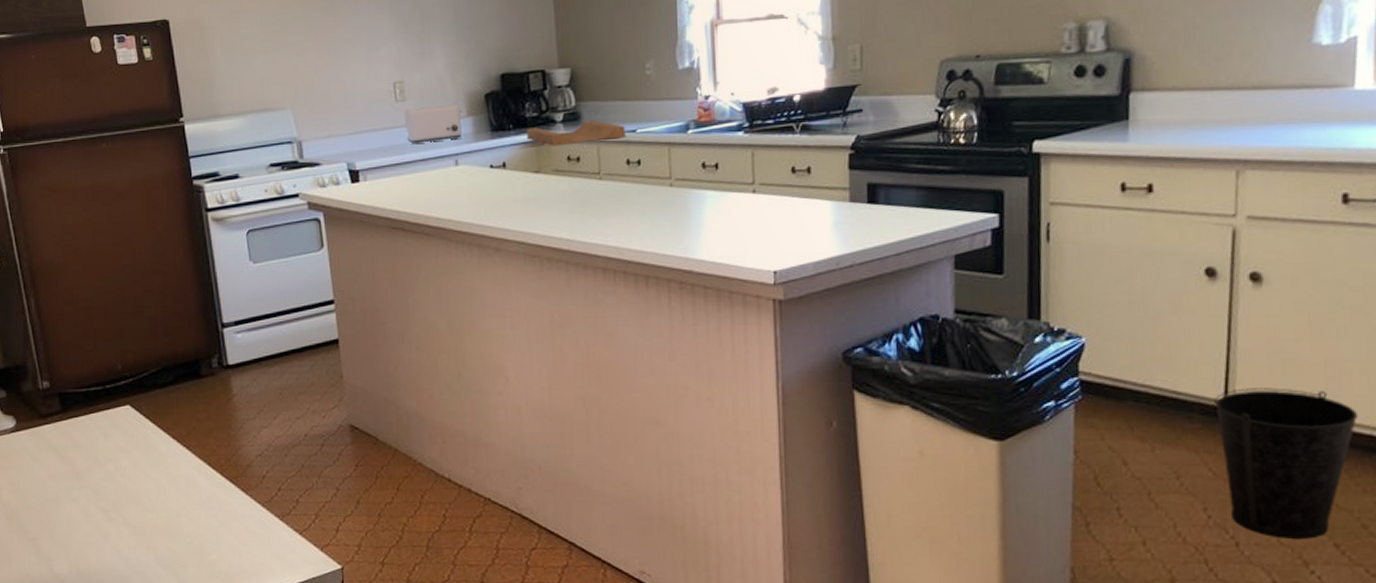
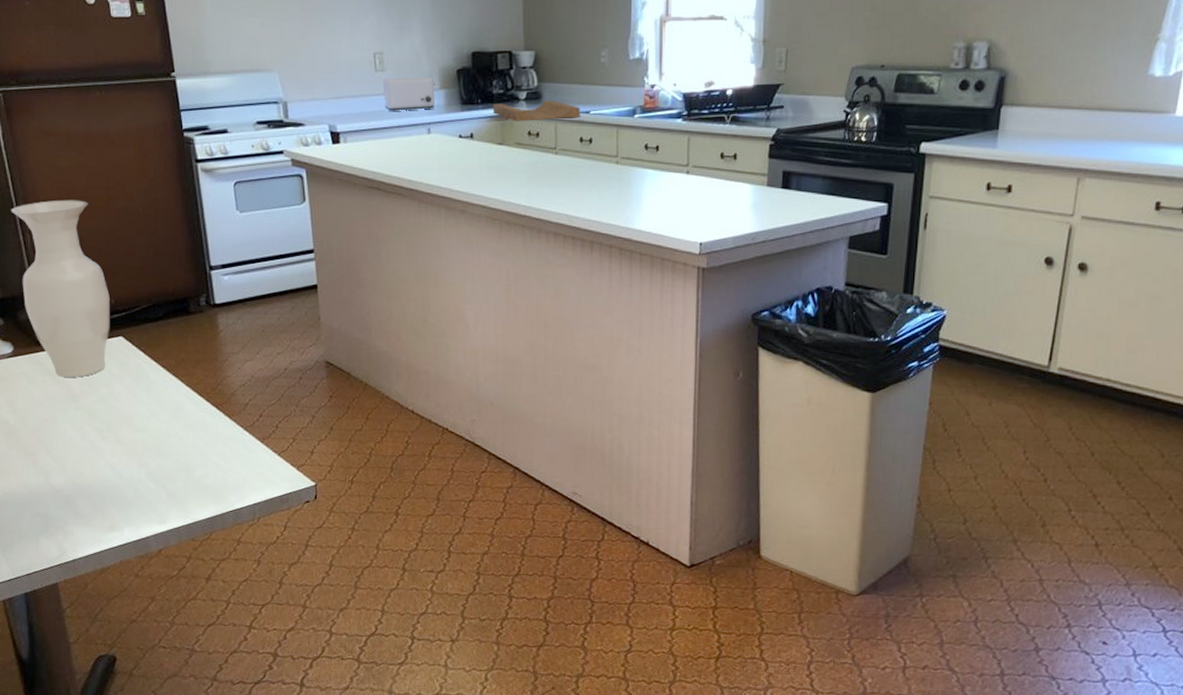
vase: none [15,258,117,452] -> present [11,199,110,377]
bucket: present [1214,388,1359,539] -> none [1040,356,1147,477]

